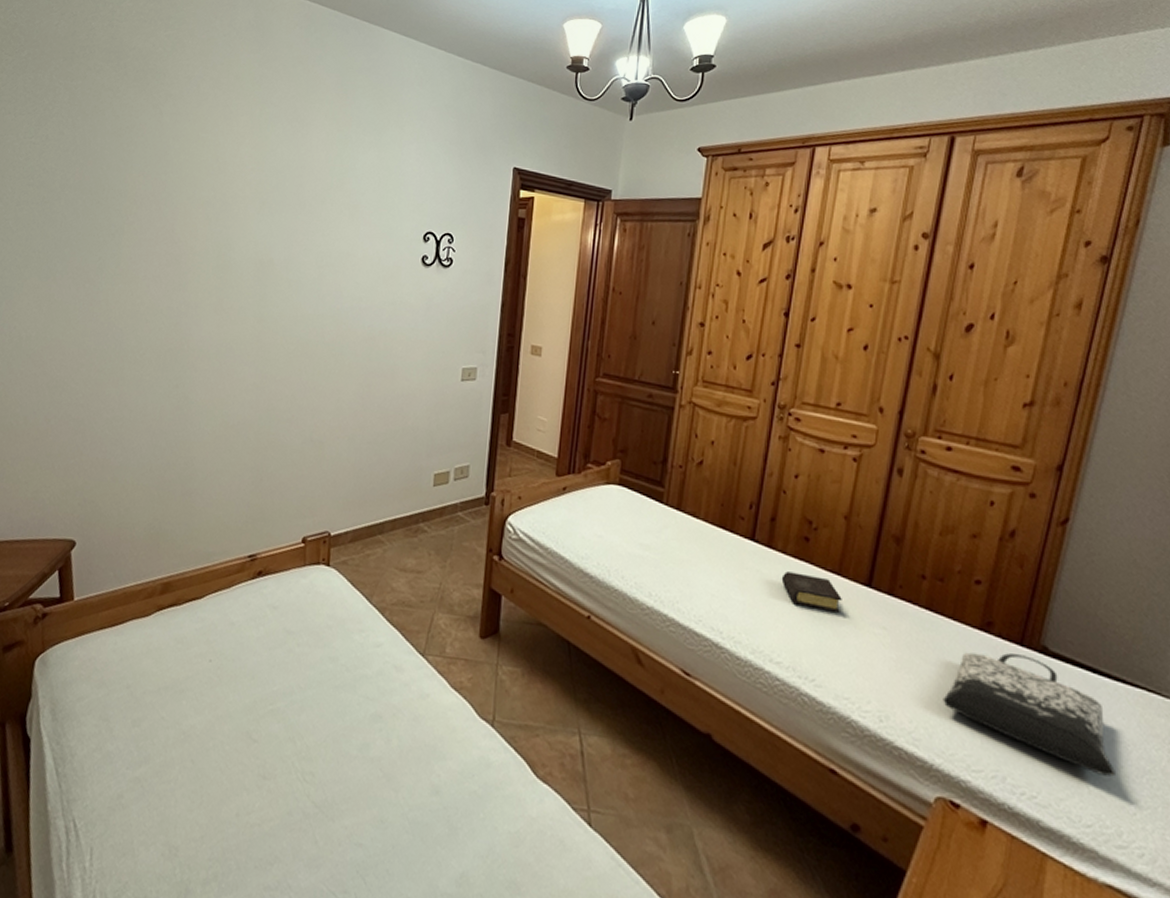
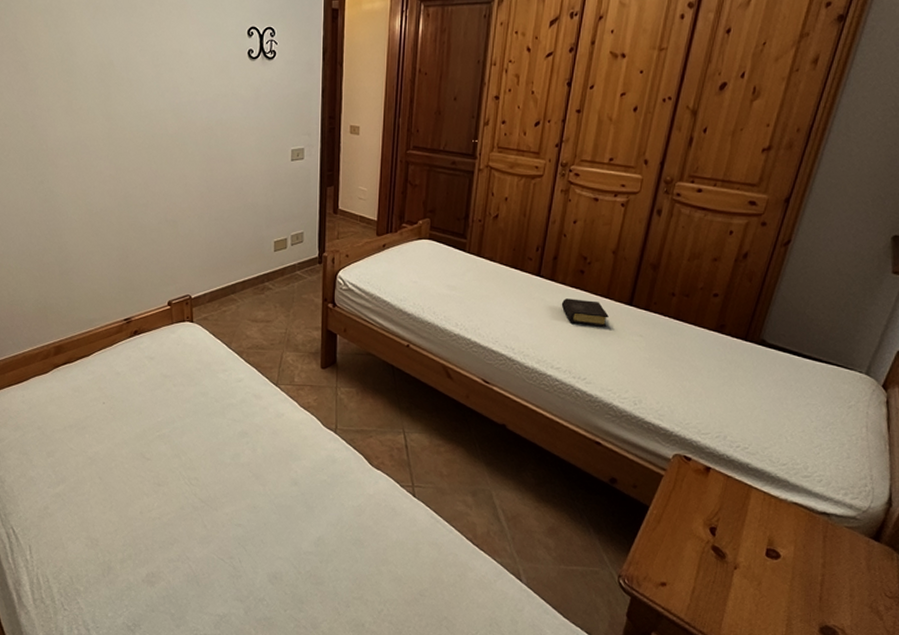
tote bag: present [943,652,1115,777] -> none [683,347,807,429]

